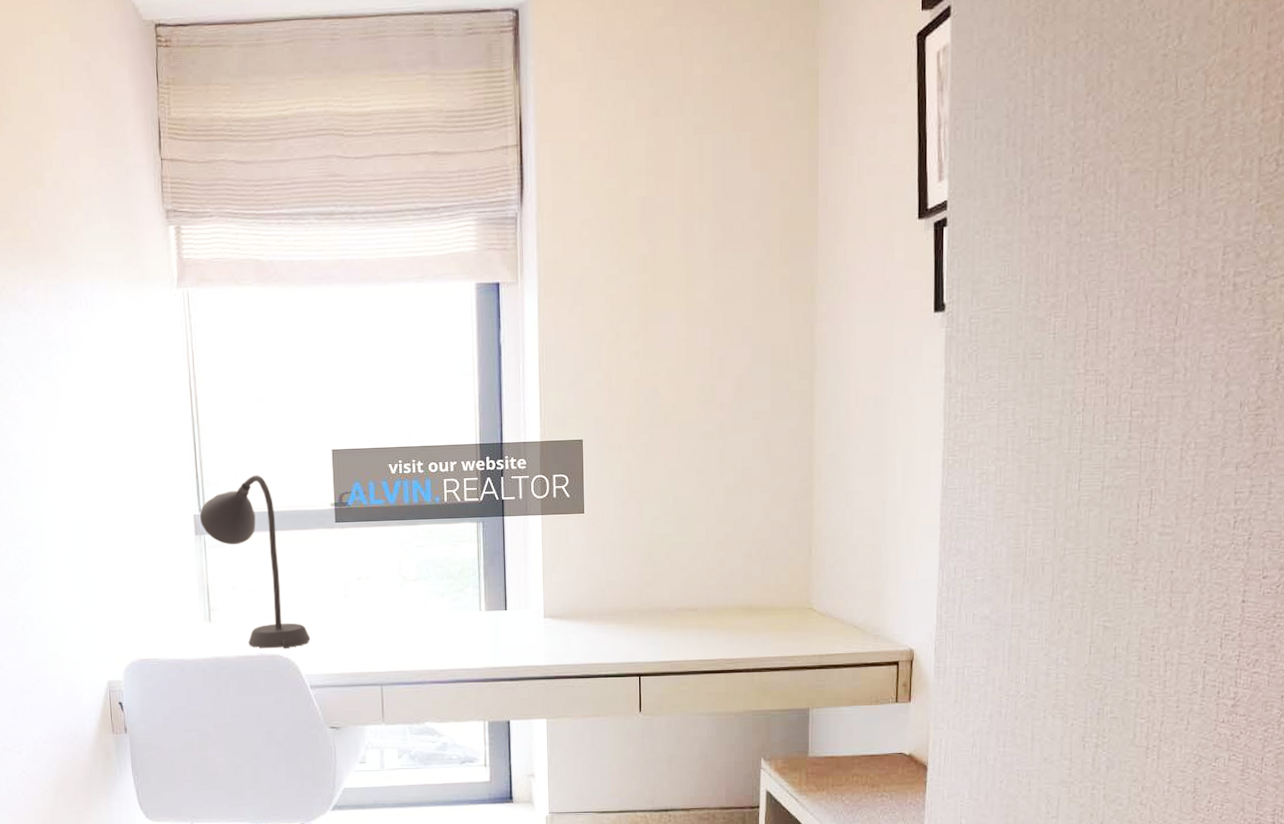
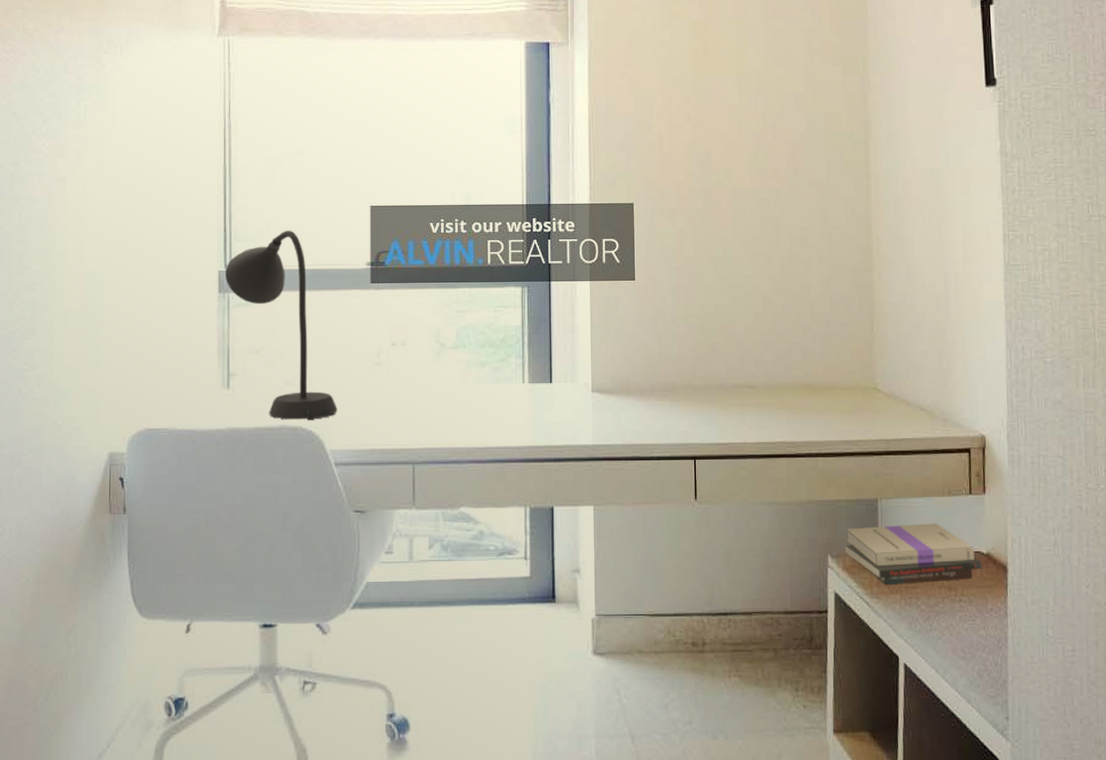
books: none [777,729,904,783] -> present [845,523,982,585]

